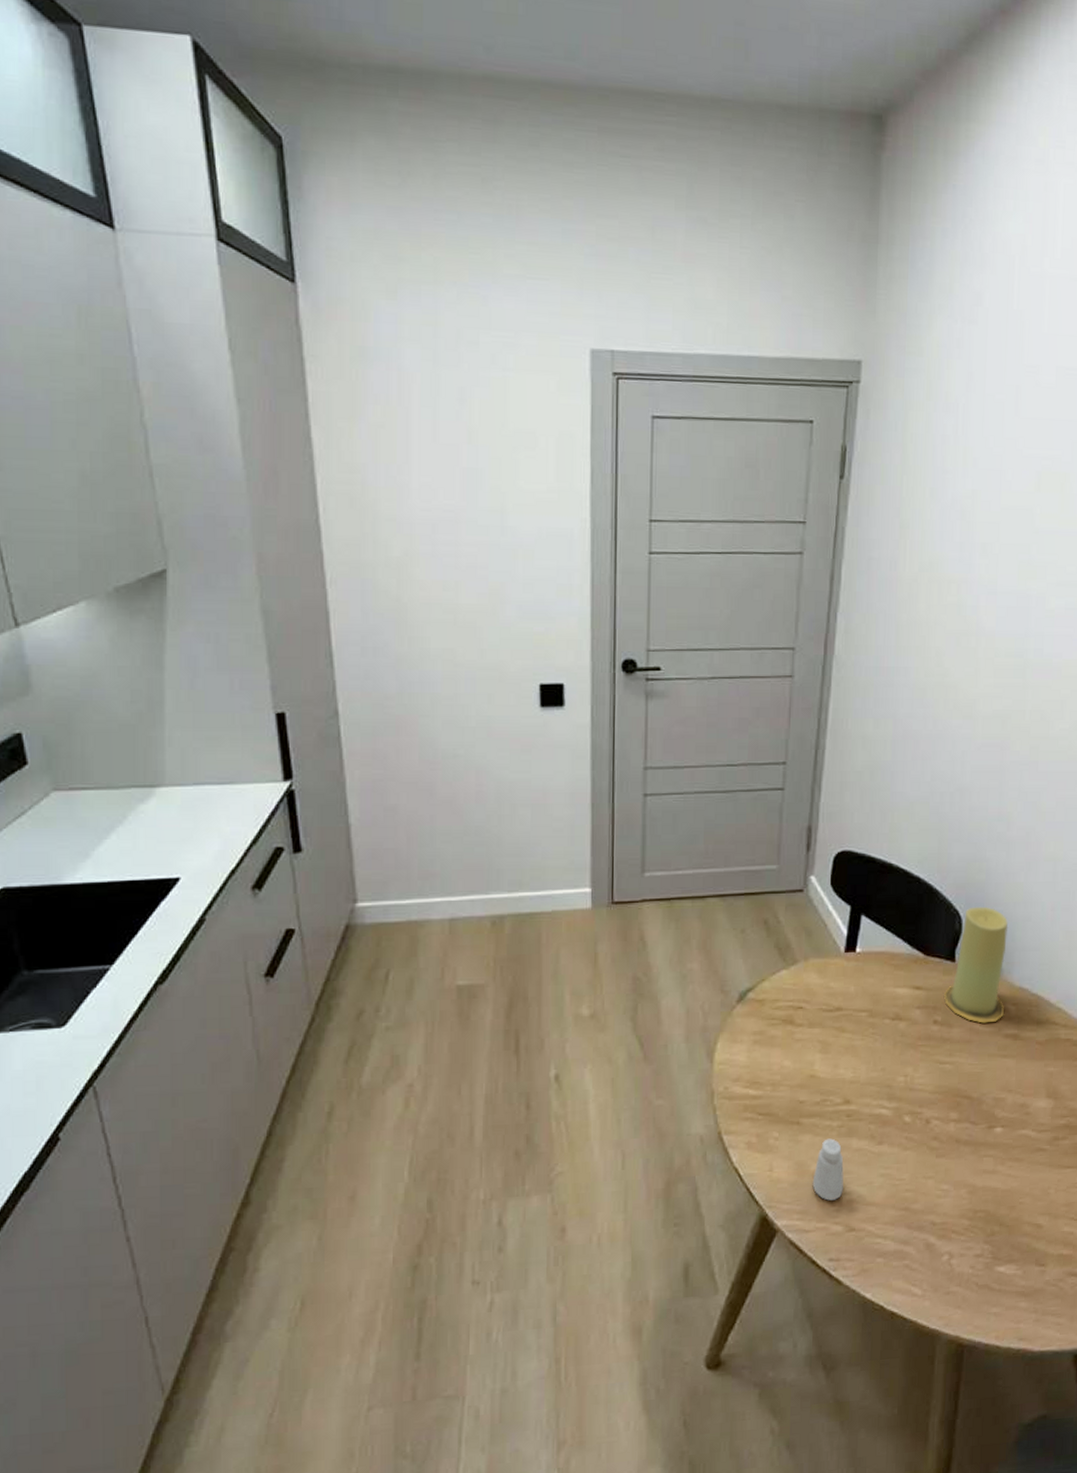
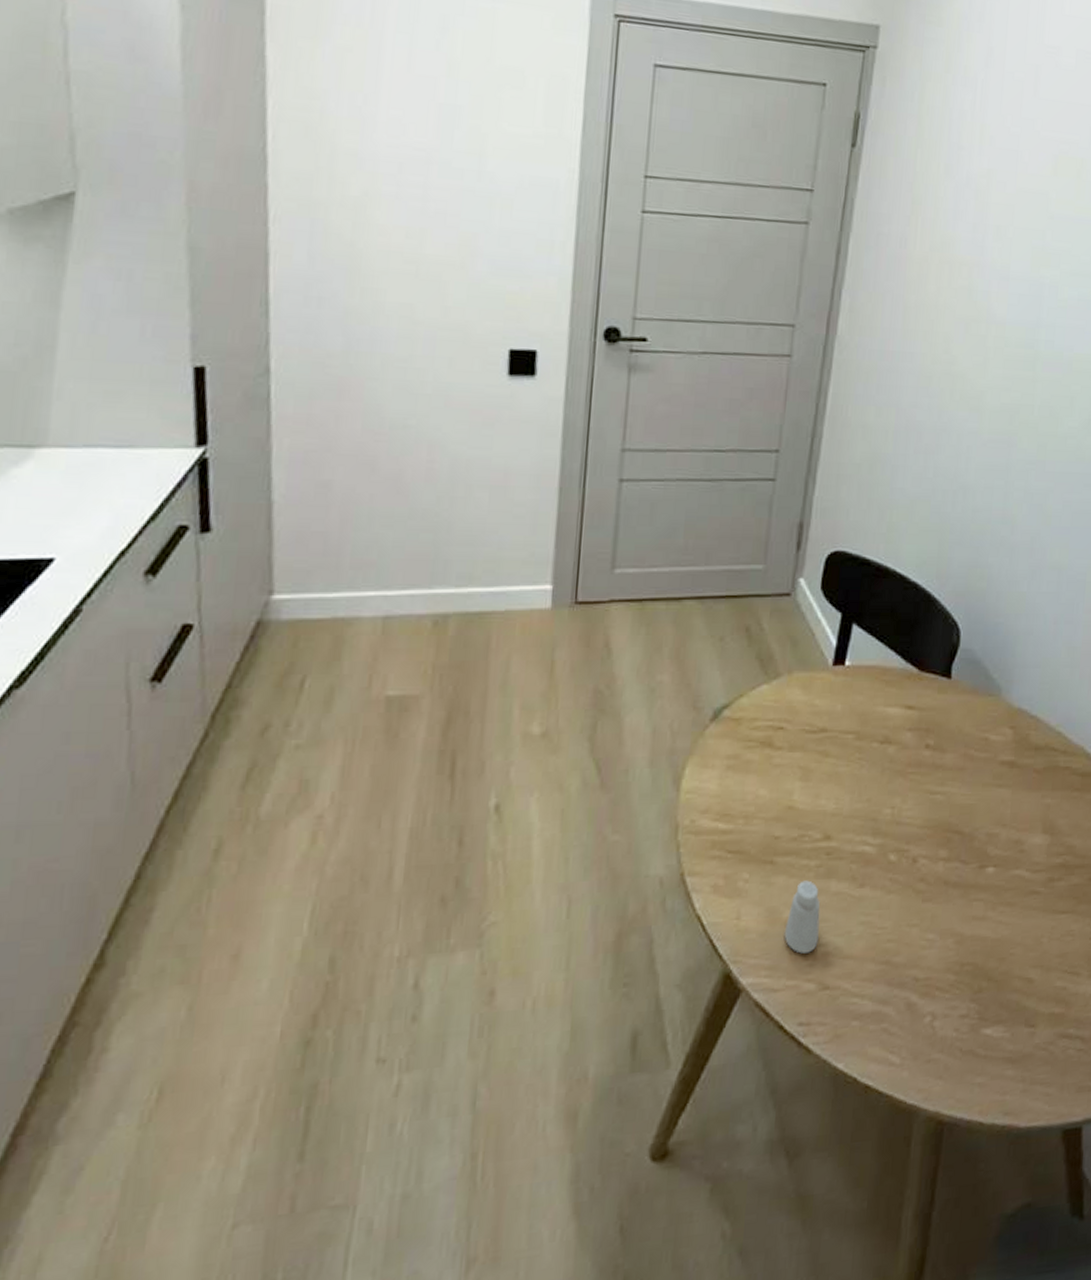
candle: present [943,906,1009,1024] -> none [937,617,1009,749]

